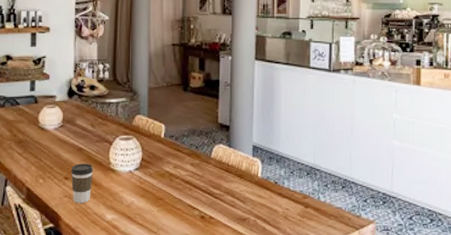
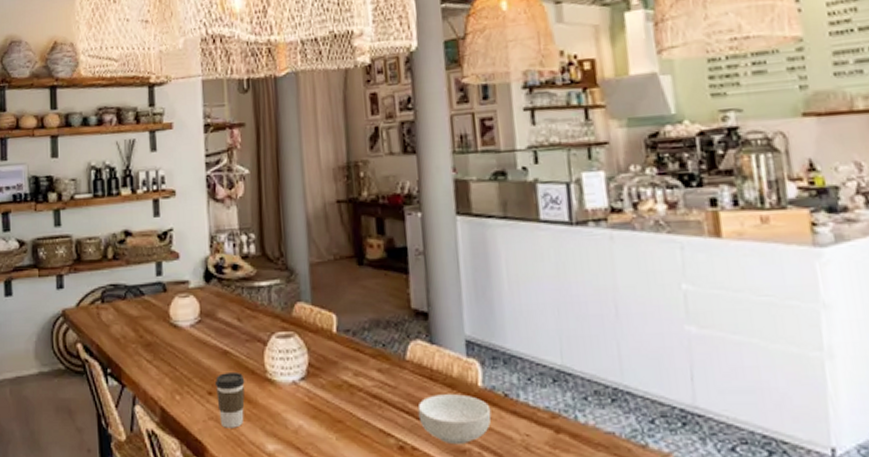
cereal bowl: none [216,182,265,215] -> present [417,394,492,445]

